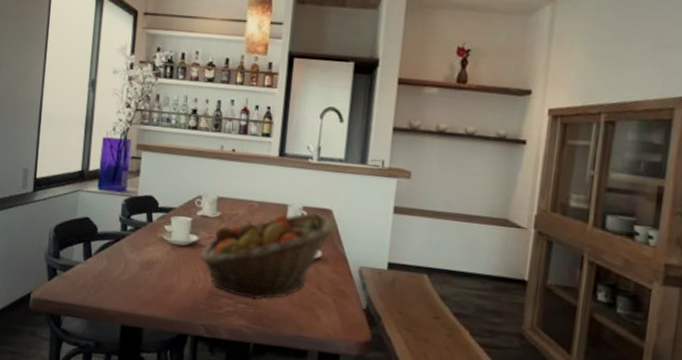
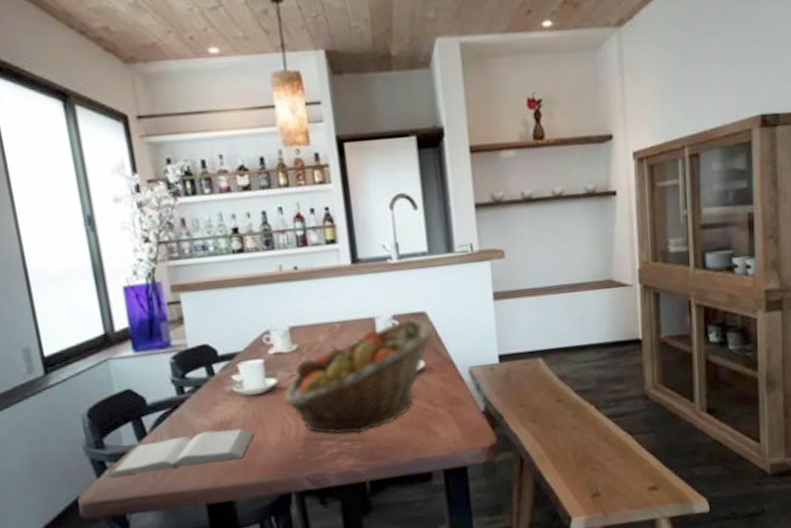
book: none [56,263,171,295] -> present [107,428,255,477]

